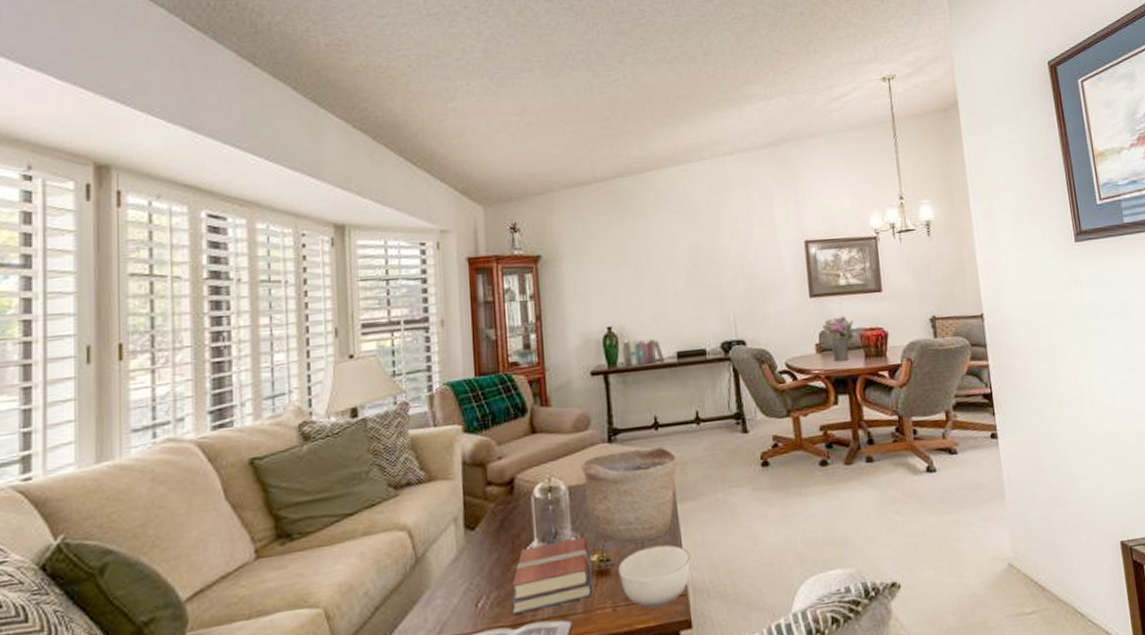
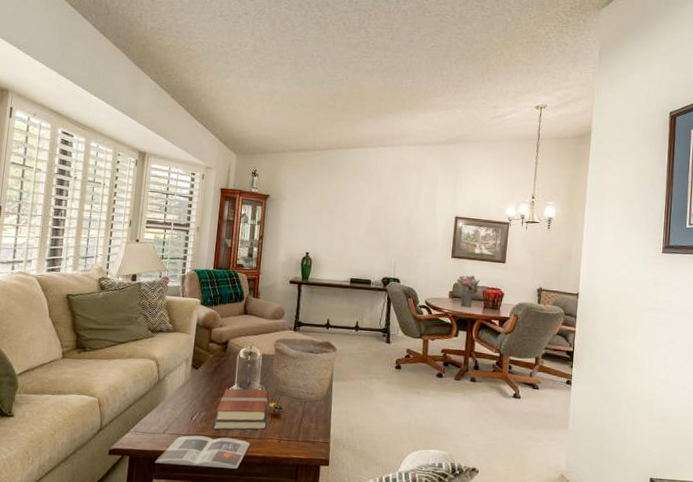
bowl: present [618,544,691,610] -> none [286,406,336,448]
books: present [620,337,664,368] -> none [312,262,341,284]

